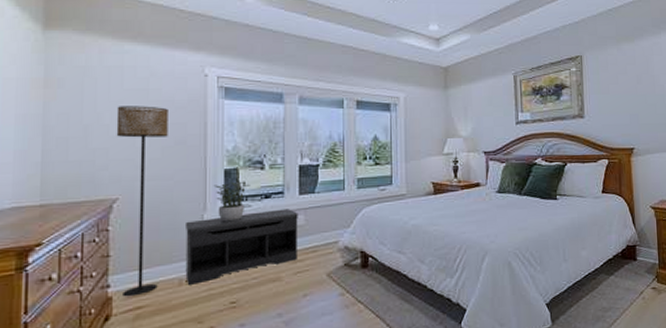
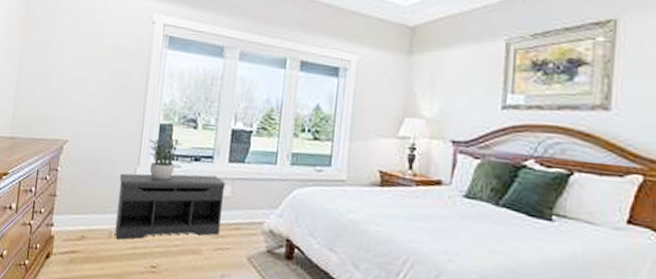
floor lamp: present [116,106,168,297] -> none [62,49,118,240]

